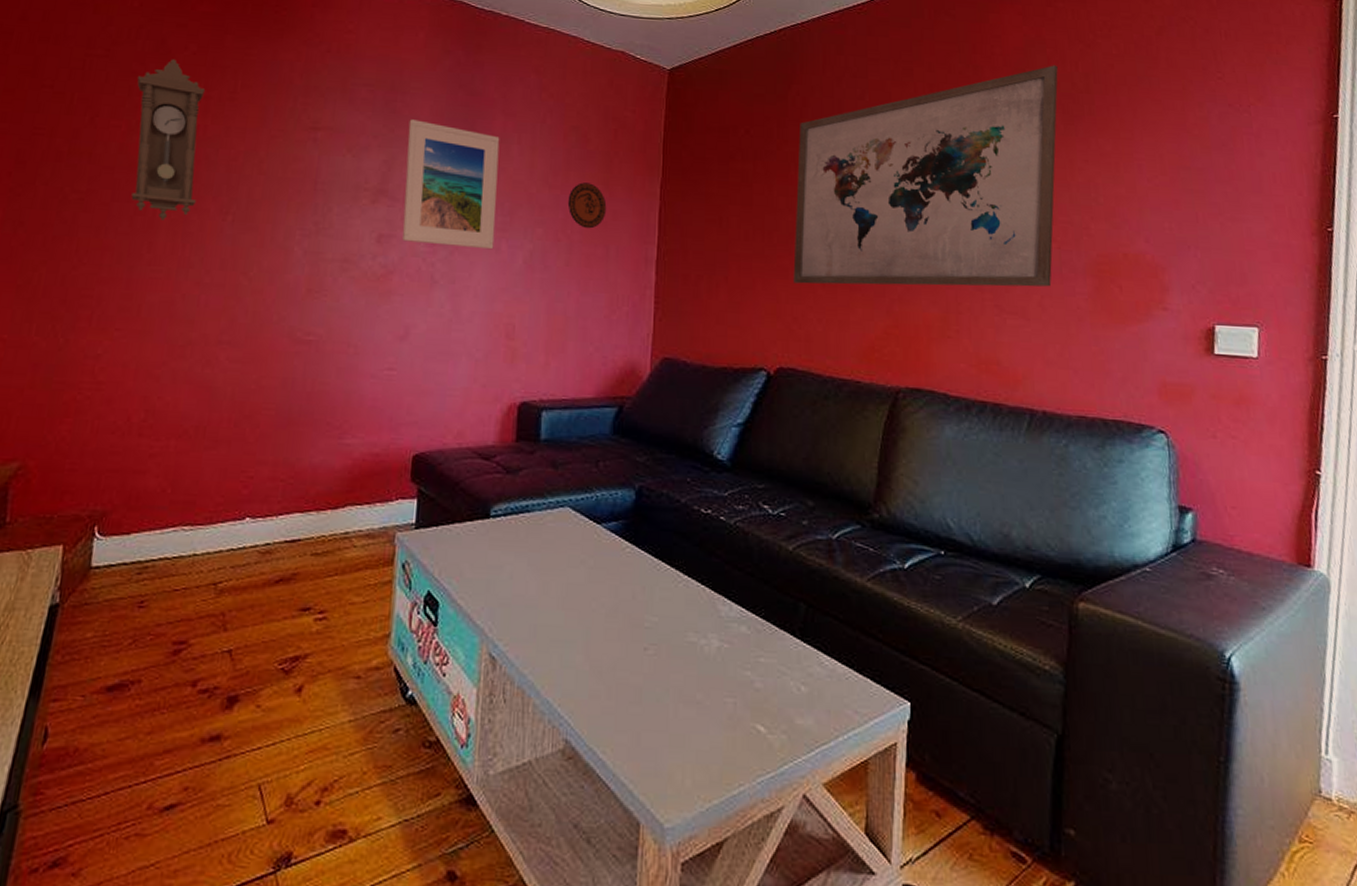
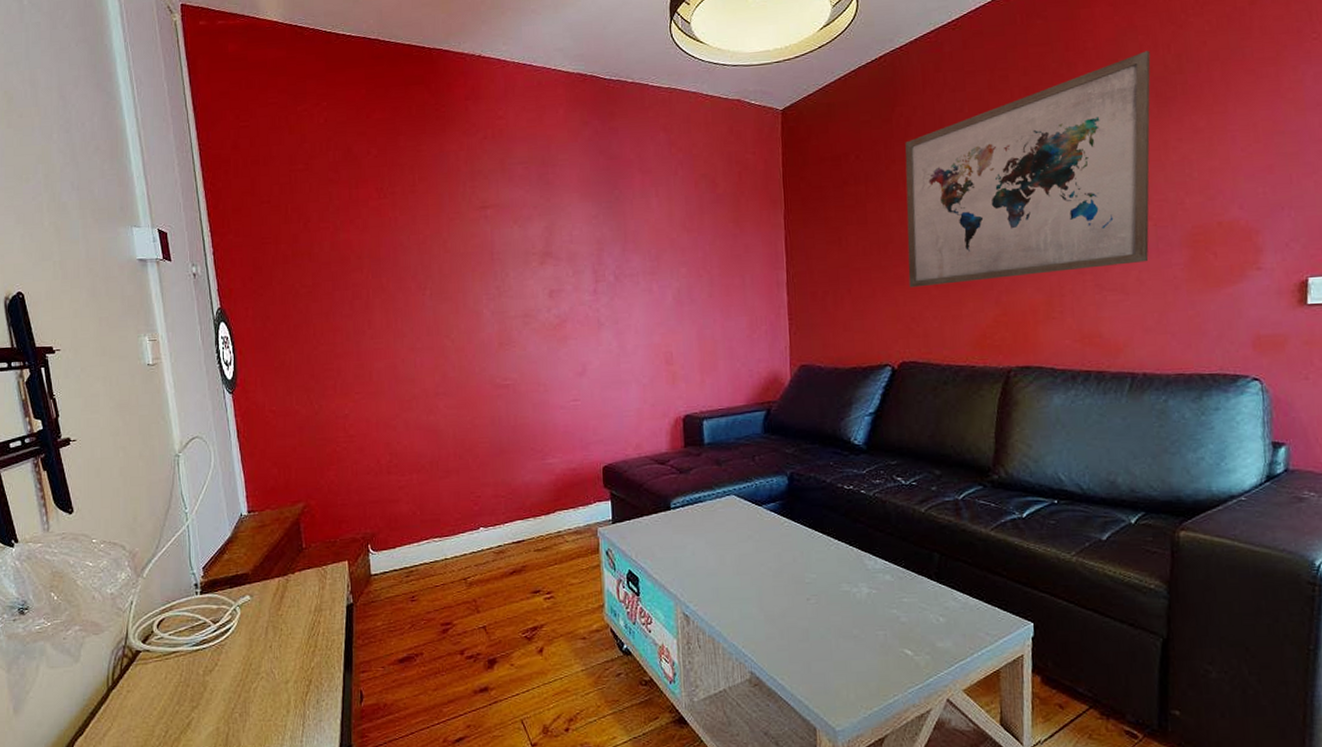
pendulum clock: present [131,59,206,221] -> none [335,164,399,301]
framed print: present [402,119,500,250] -> none [561,187,647,294]
decorative plate: present [567,182,607,229] -> none [704,222,739,263]

